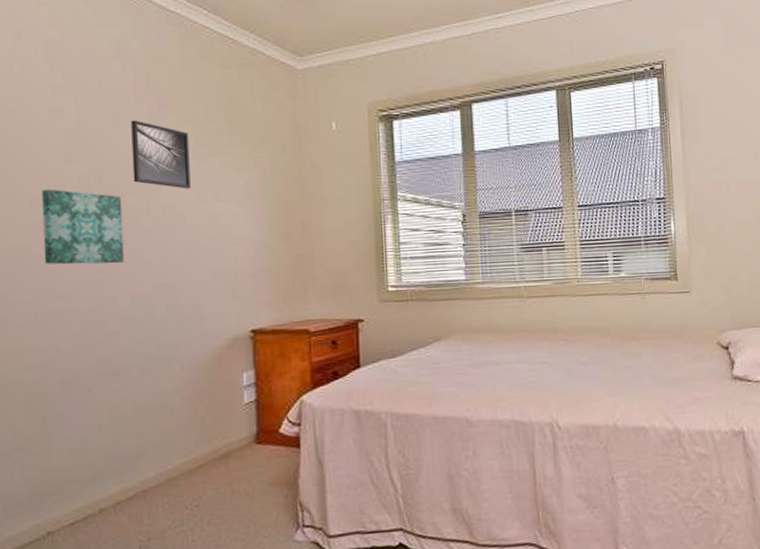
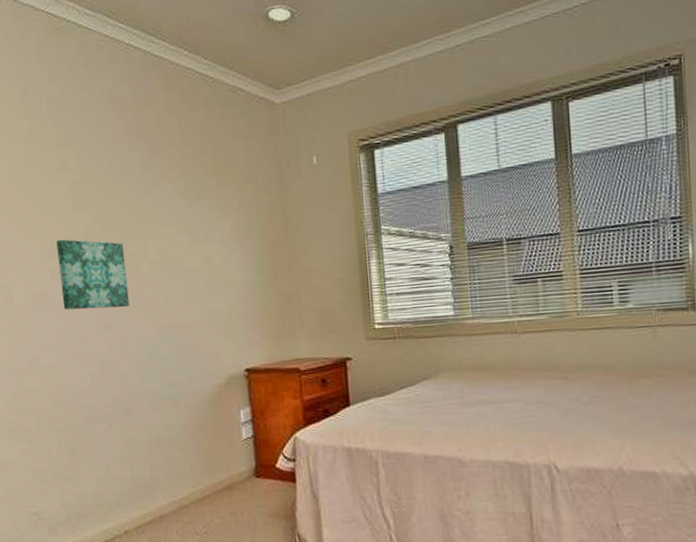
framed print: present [131,120,191,189] -> none [126,168,183,234]

